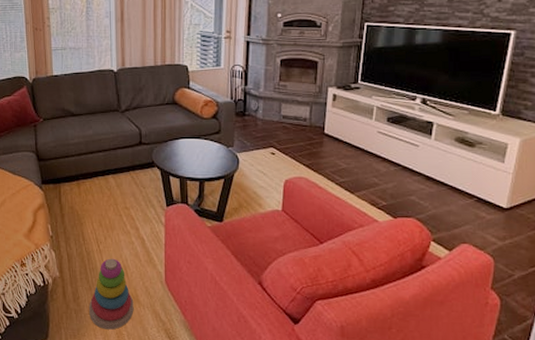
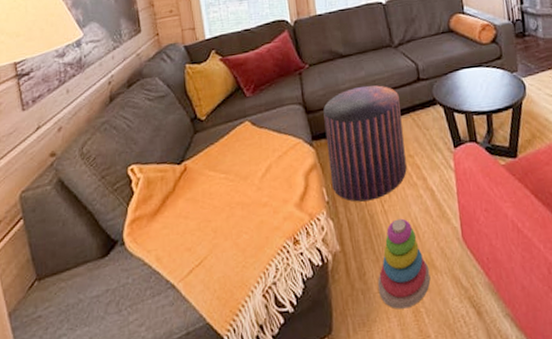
pouf: none [53,143,122,240] -> present [323,85,407,202]

